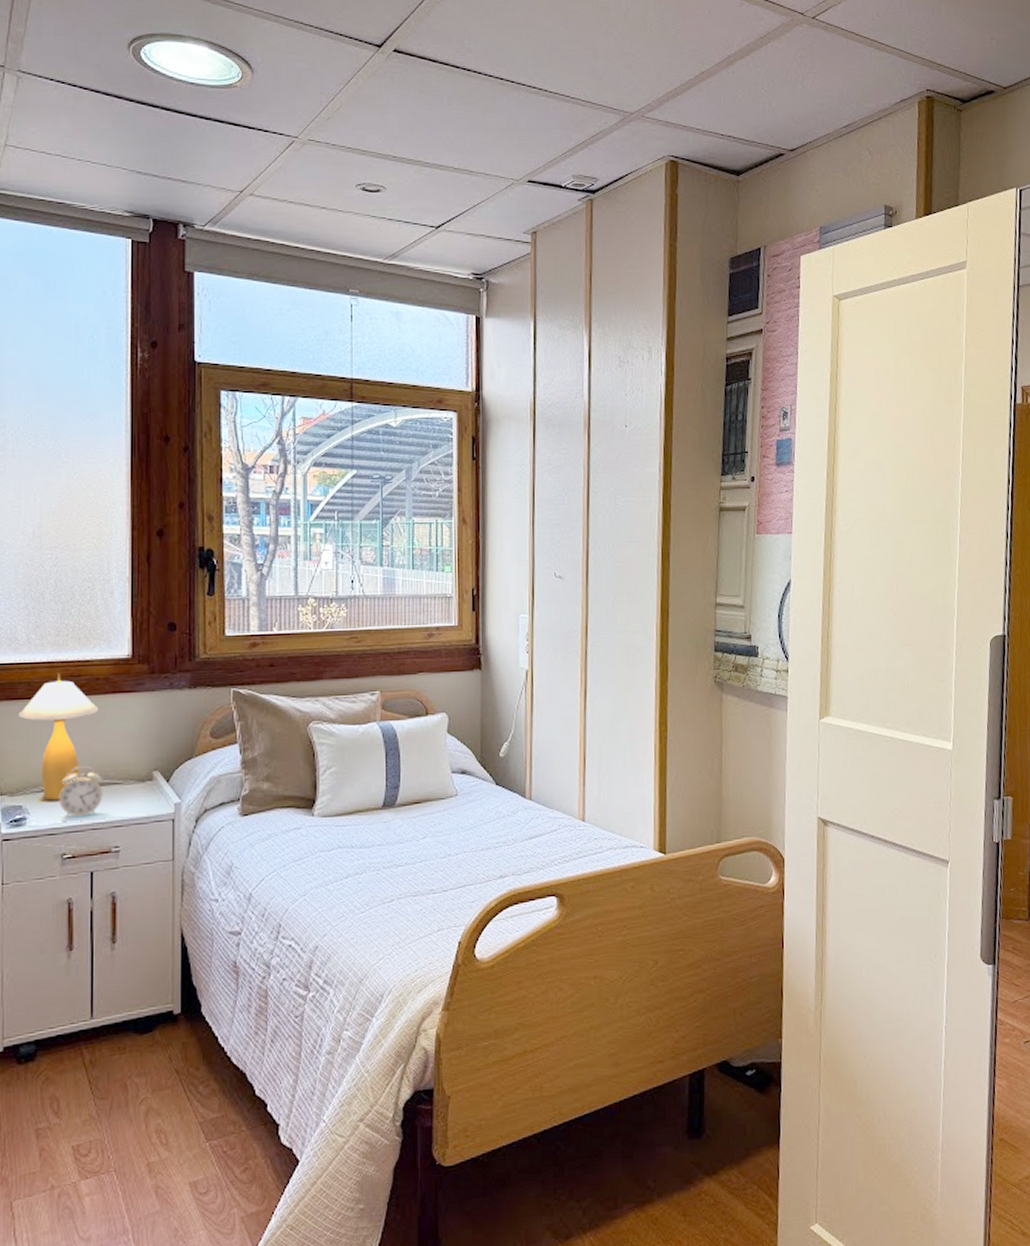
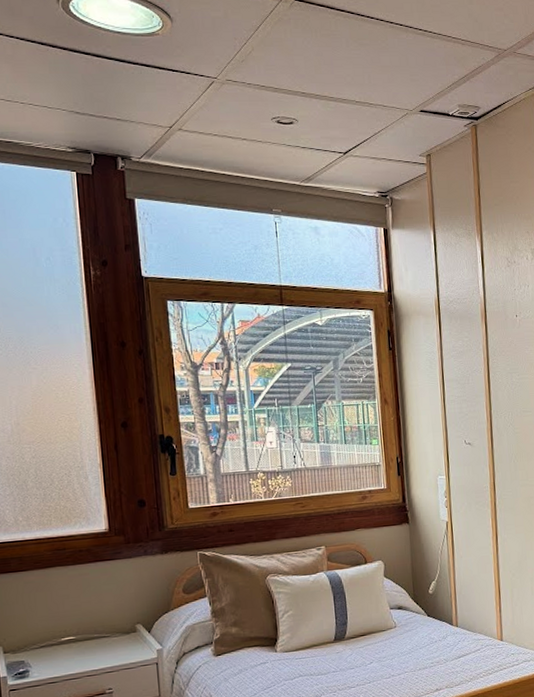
table lamp: present [17,673,99,801] -> none [13,548,84,655]
alarm clock: present [59,765,103,818] -> none [56,623,94,668]

